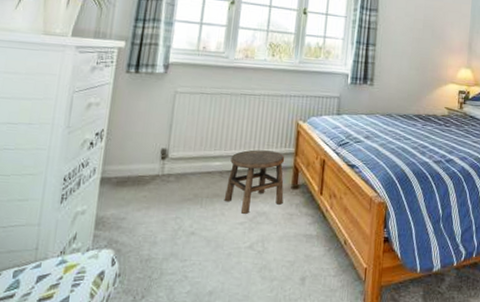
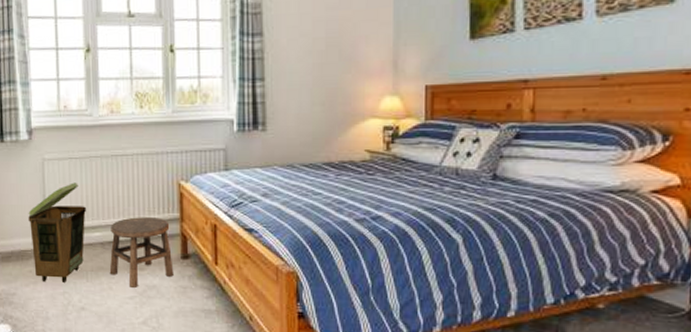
laundry basket: none [149,115,210,208] -> present [28,182,86,283]

